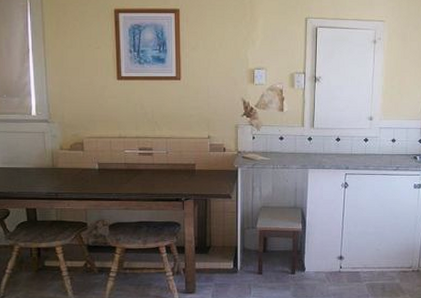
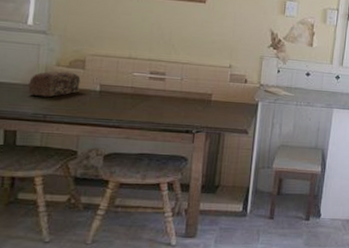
bread loaf: none [40,154,82,178] -> present [28,71,81,98]

